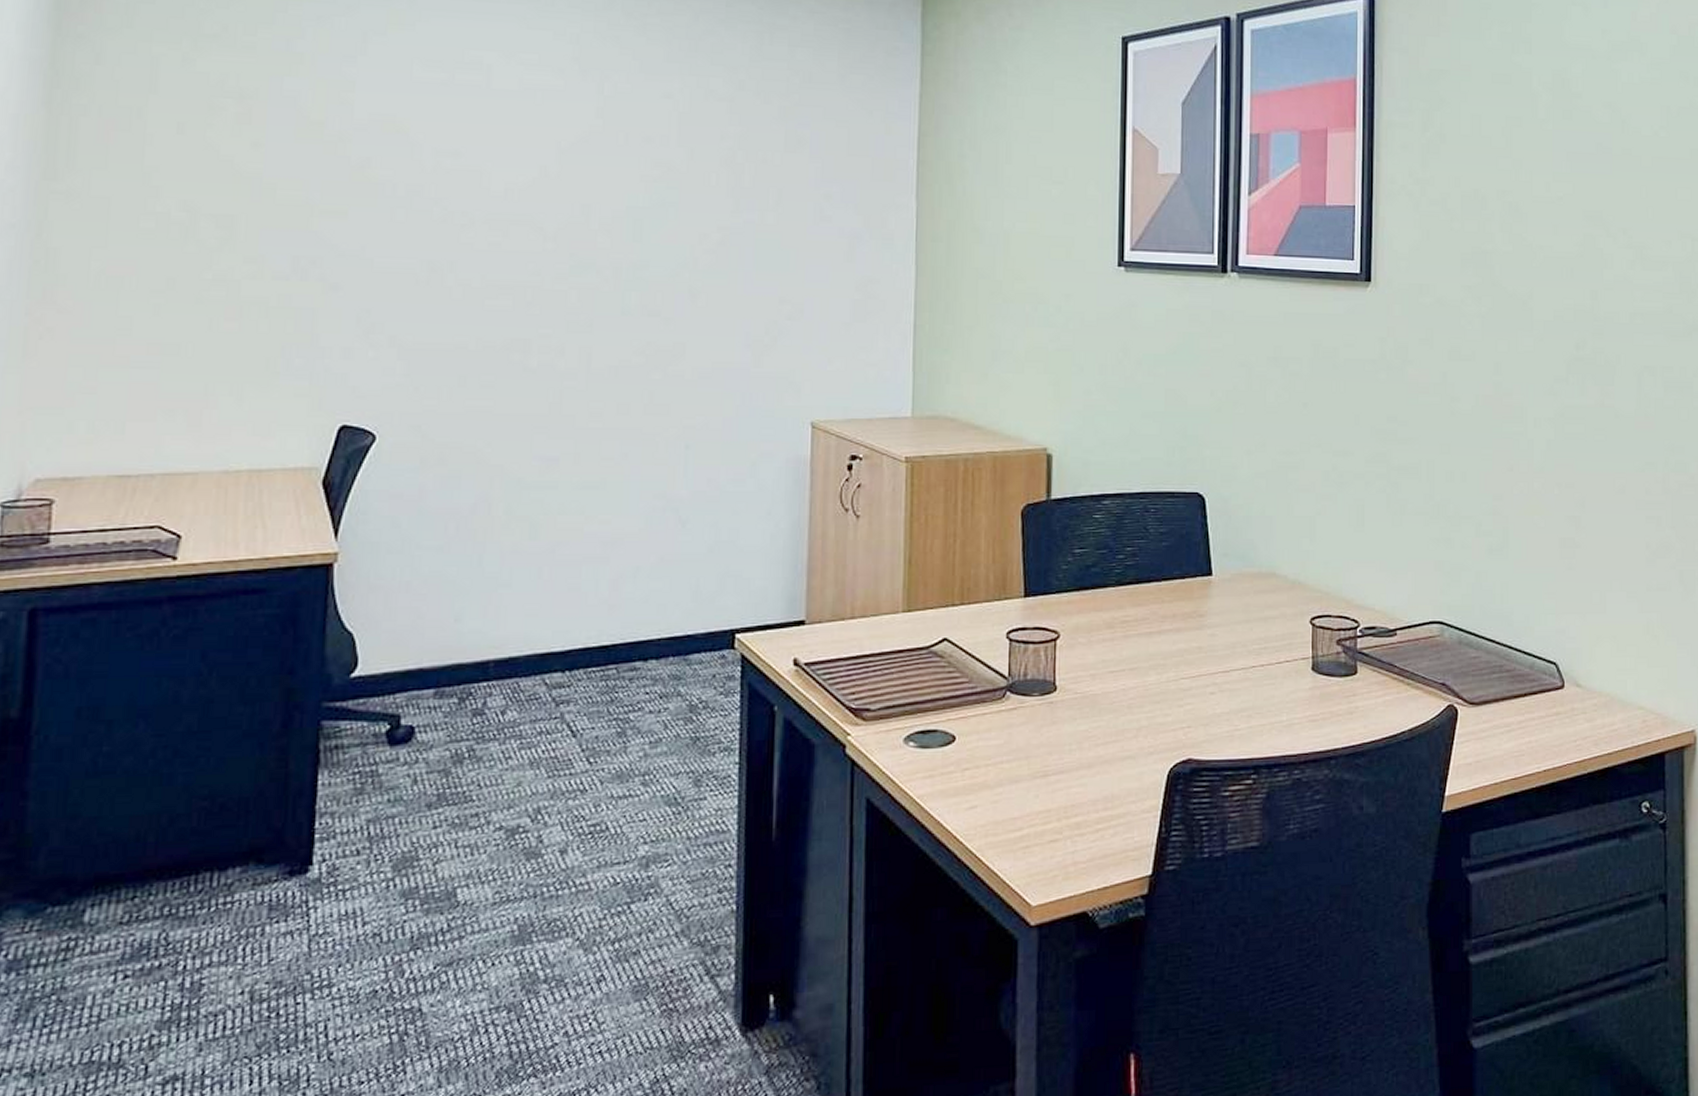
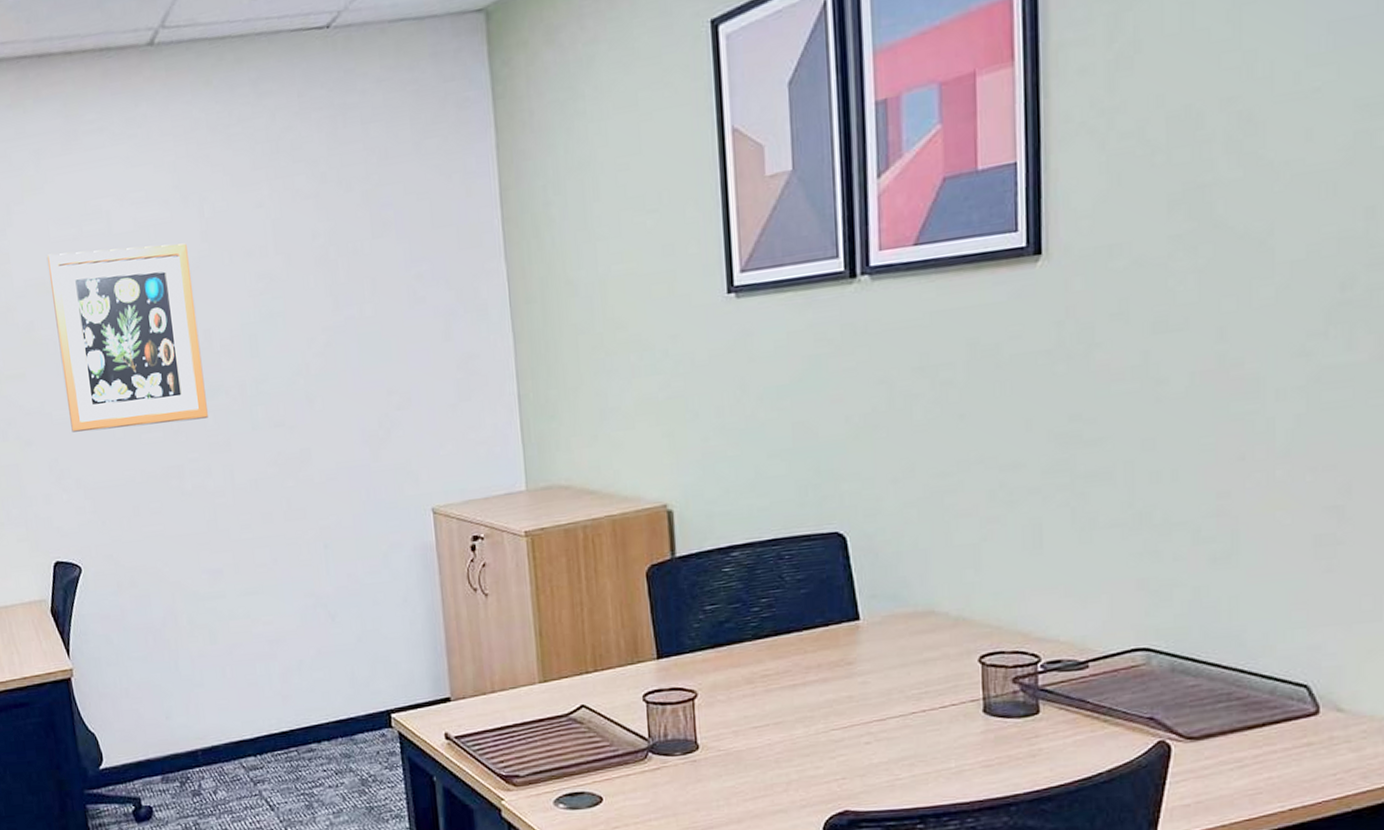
wall art: none [396,93,578,294] -> present [46,243,208,432]

